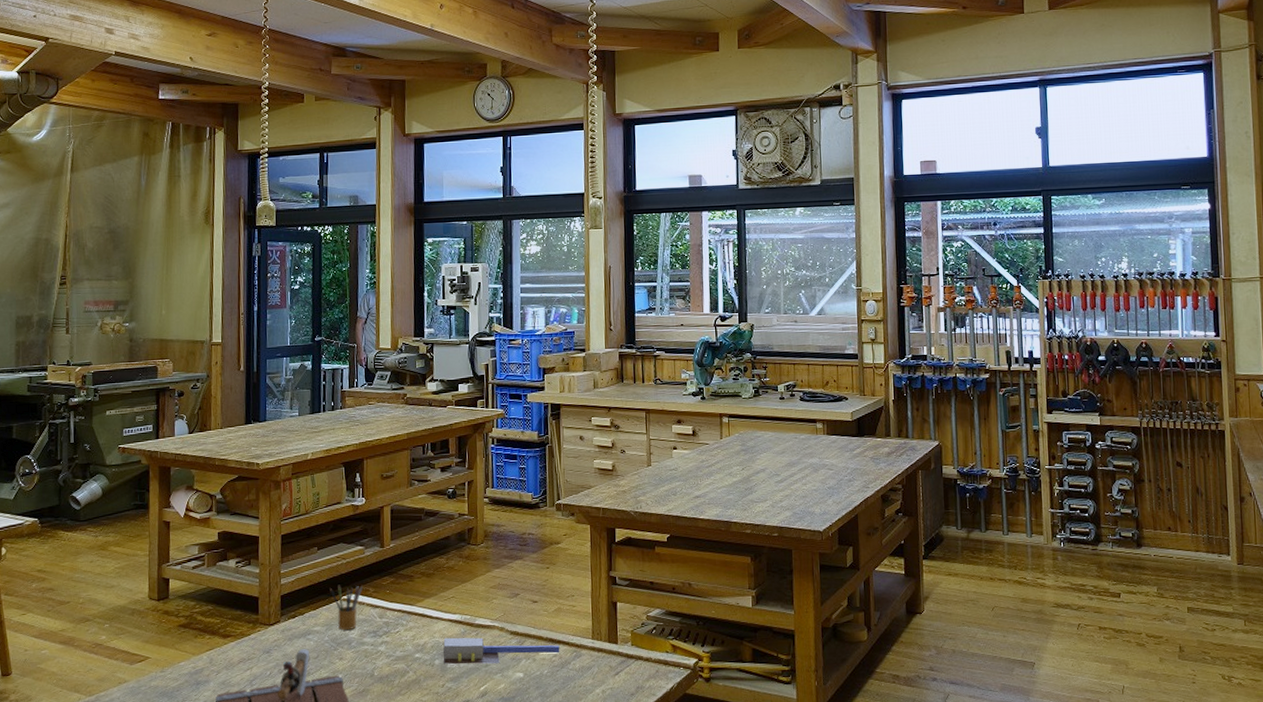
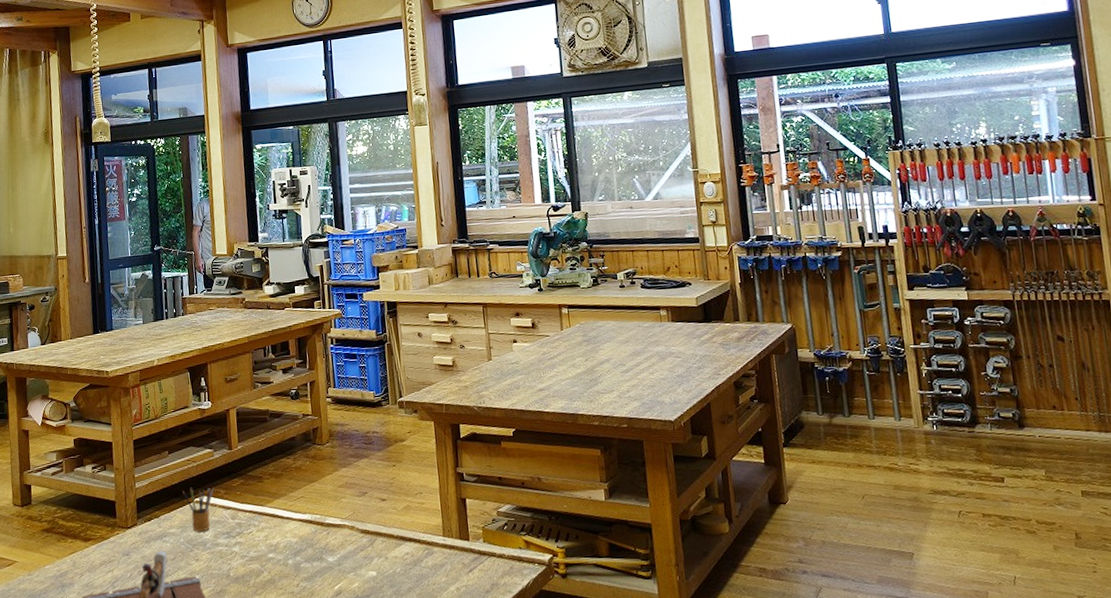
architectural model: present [443,637,560,664] -> none [295,536,412,564]

